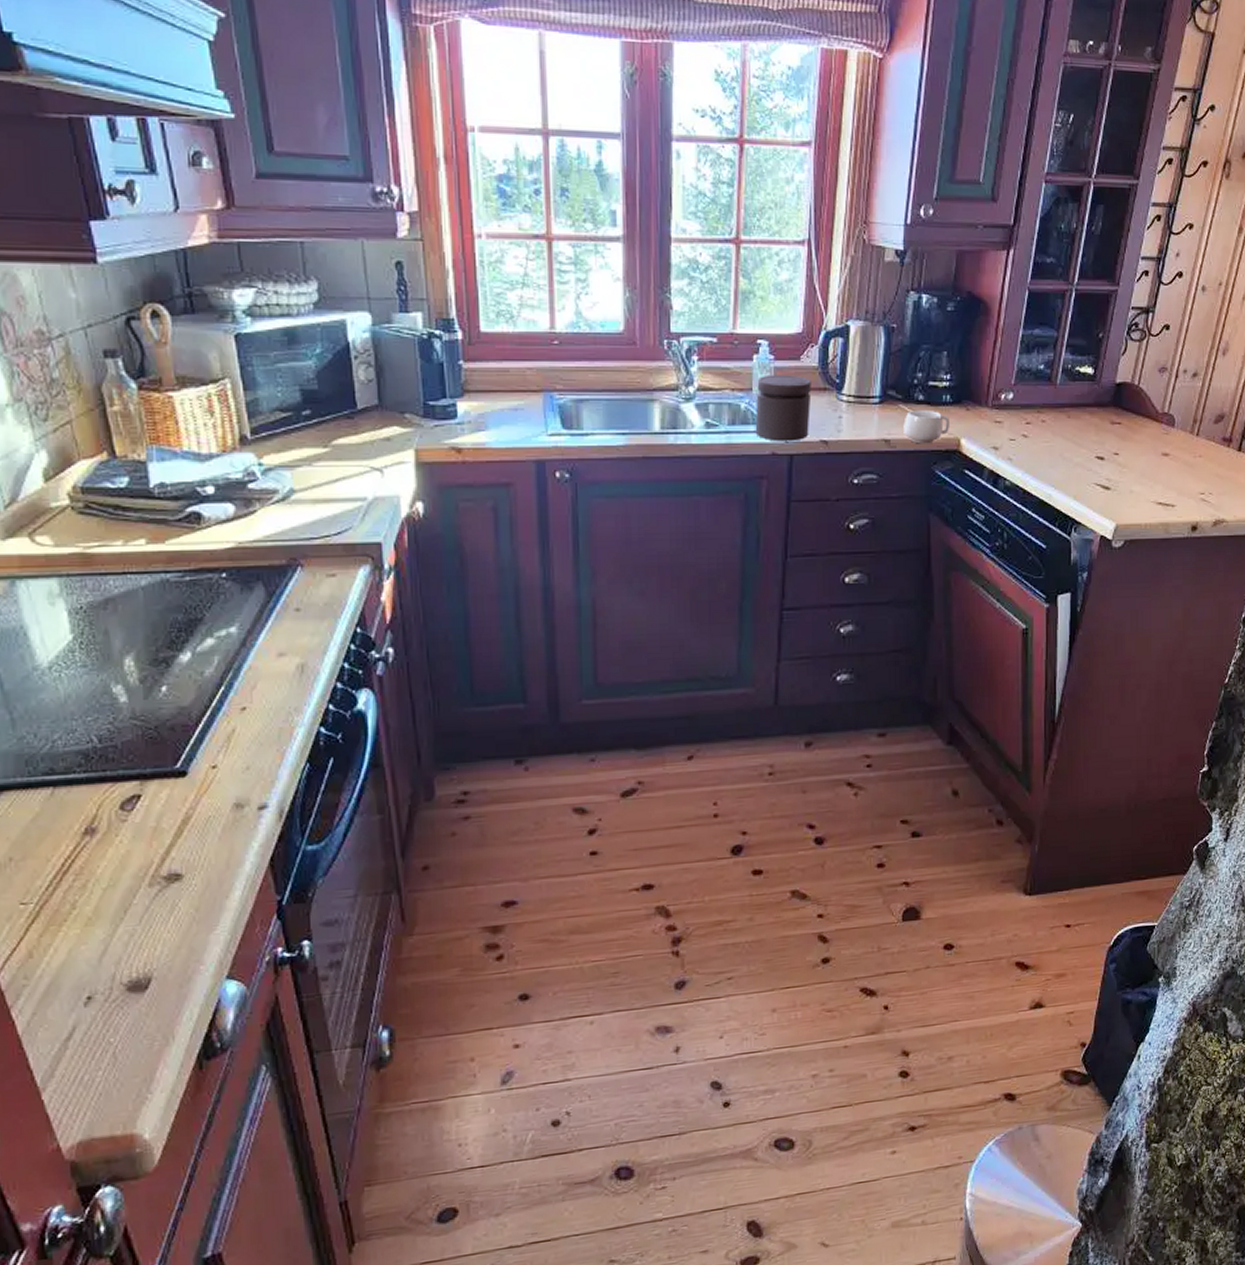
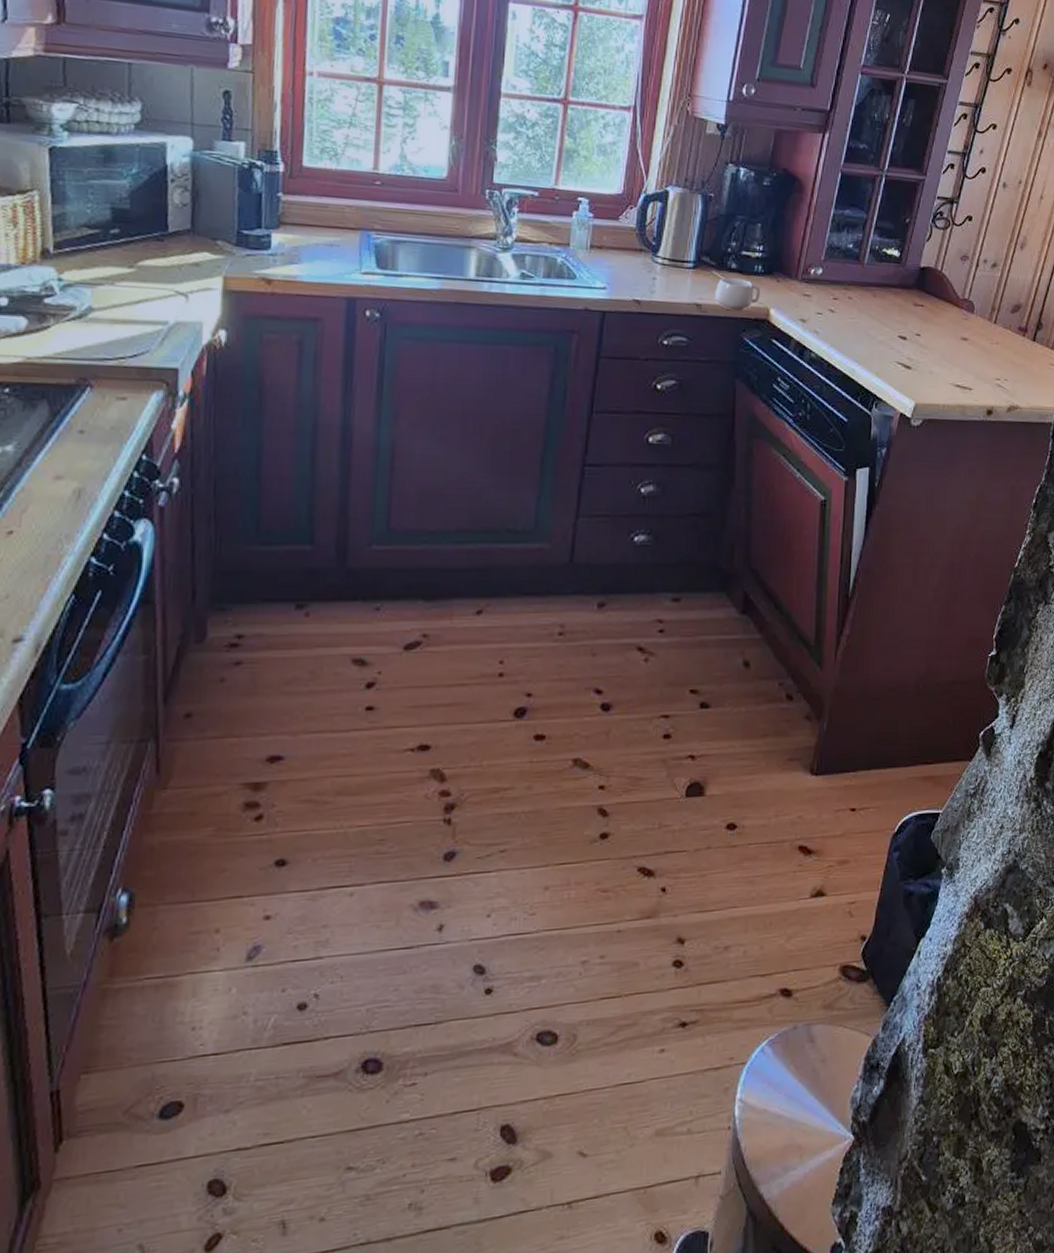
jar: present [755,374,812,442] -> none [569,231,628,299]

